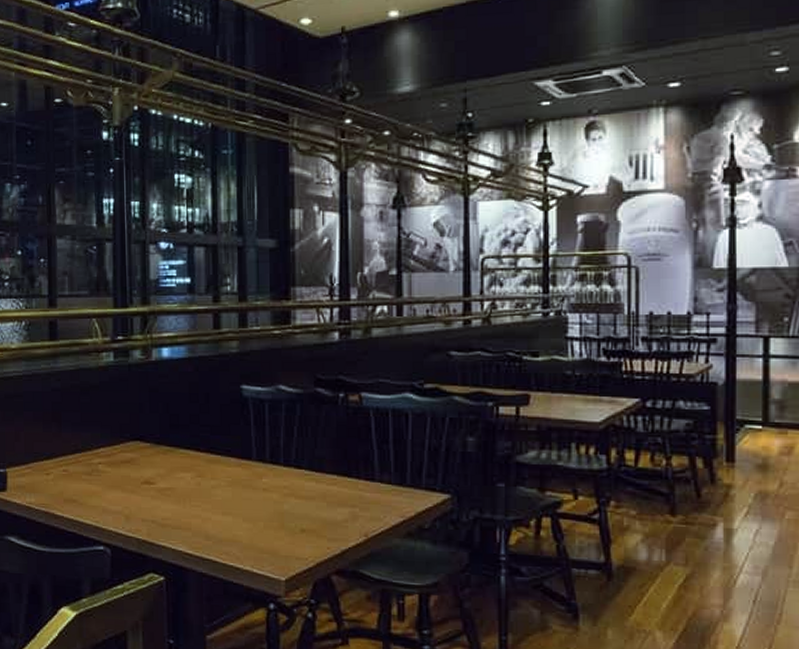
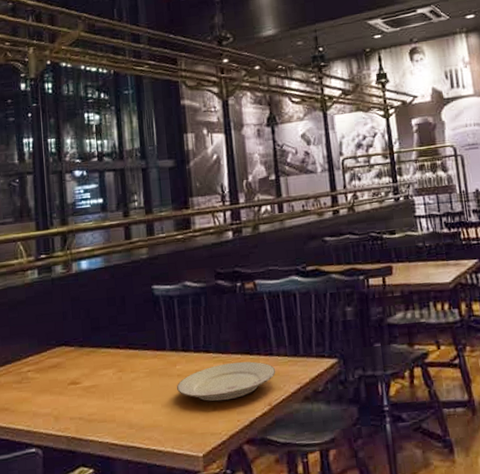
plate: none [262,482,377,524] -> present [177,361,276,402]

